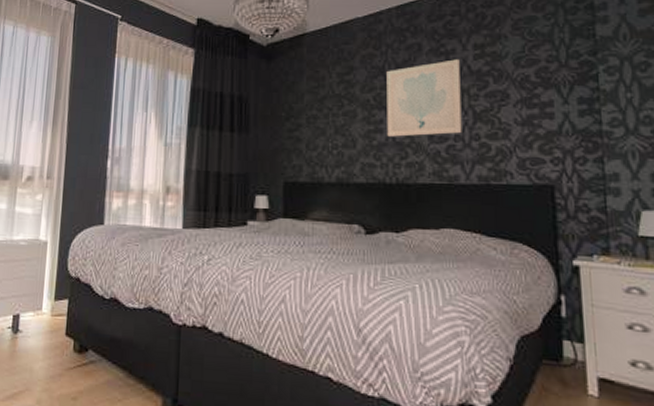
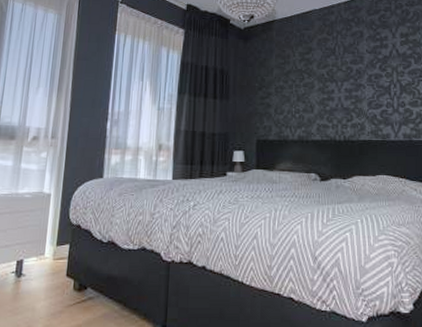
wall art: present [386,59,462,137] -> none [337,44,392,104]

